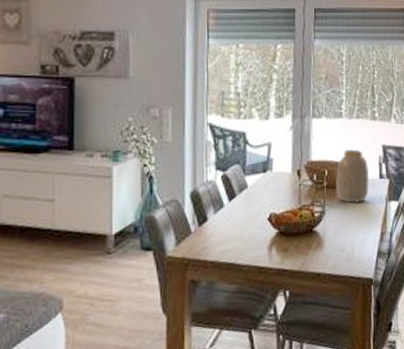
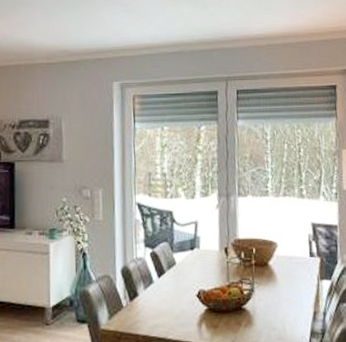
vase: present [335,148,369,203] -> none [264,226,299,281]

